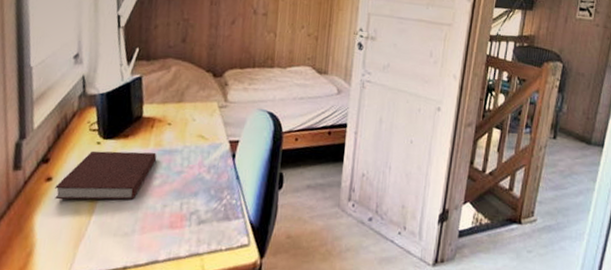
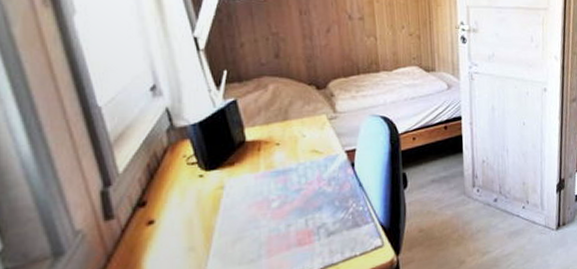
notebook: present [54,151,157,200] -> none [160,175,271,242]

